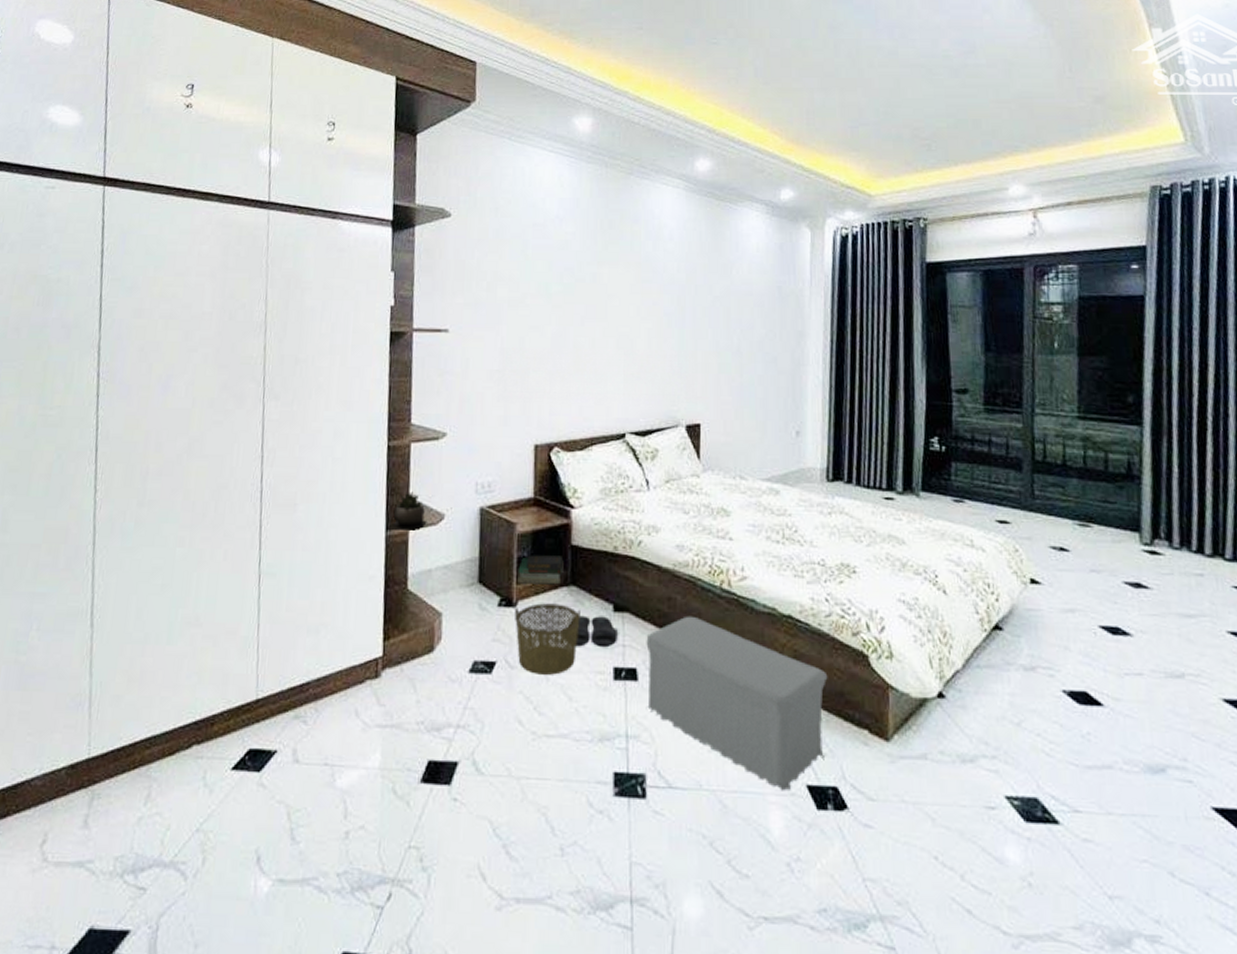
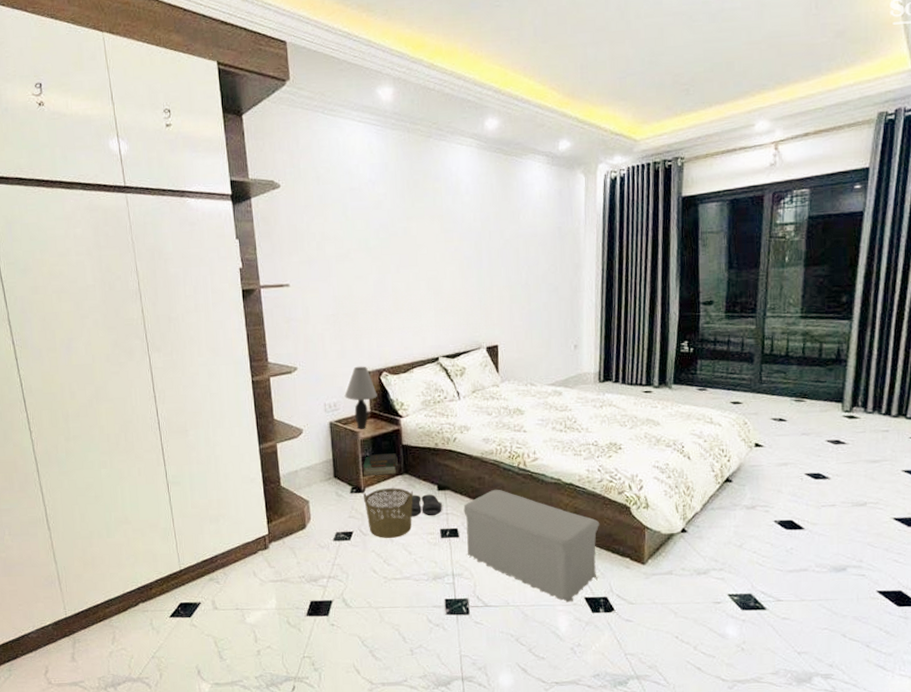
succulent plant: present [388,491,427,531] -> none [260,414,290,444]
table lamp: none [502,437,544,520] -> present [344,366,377,429]

